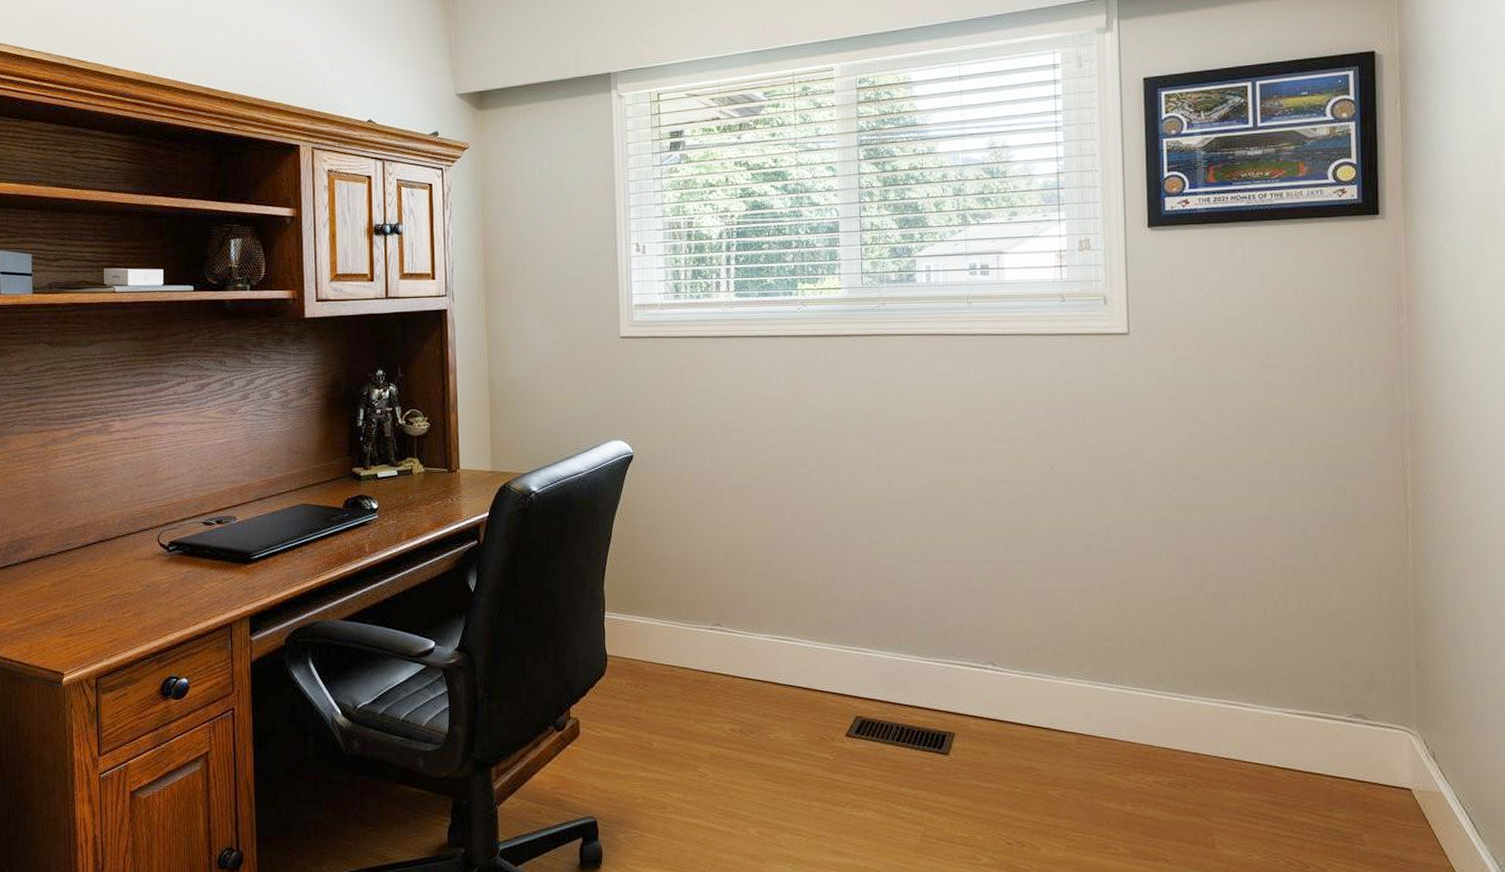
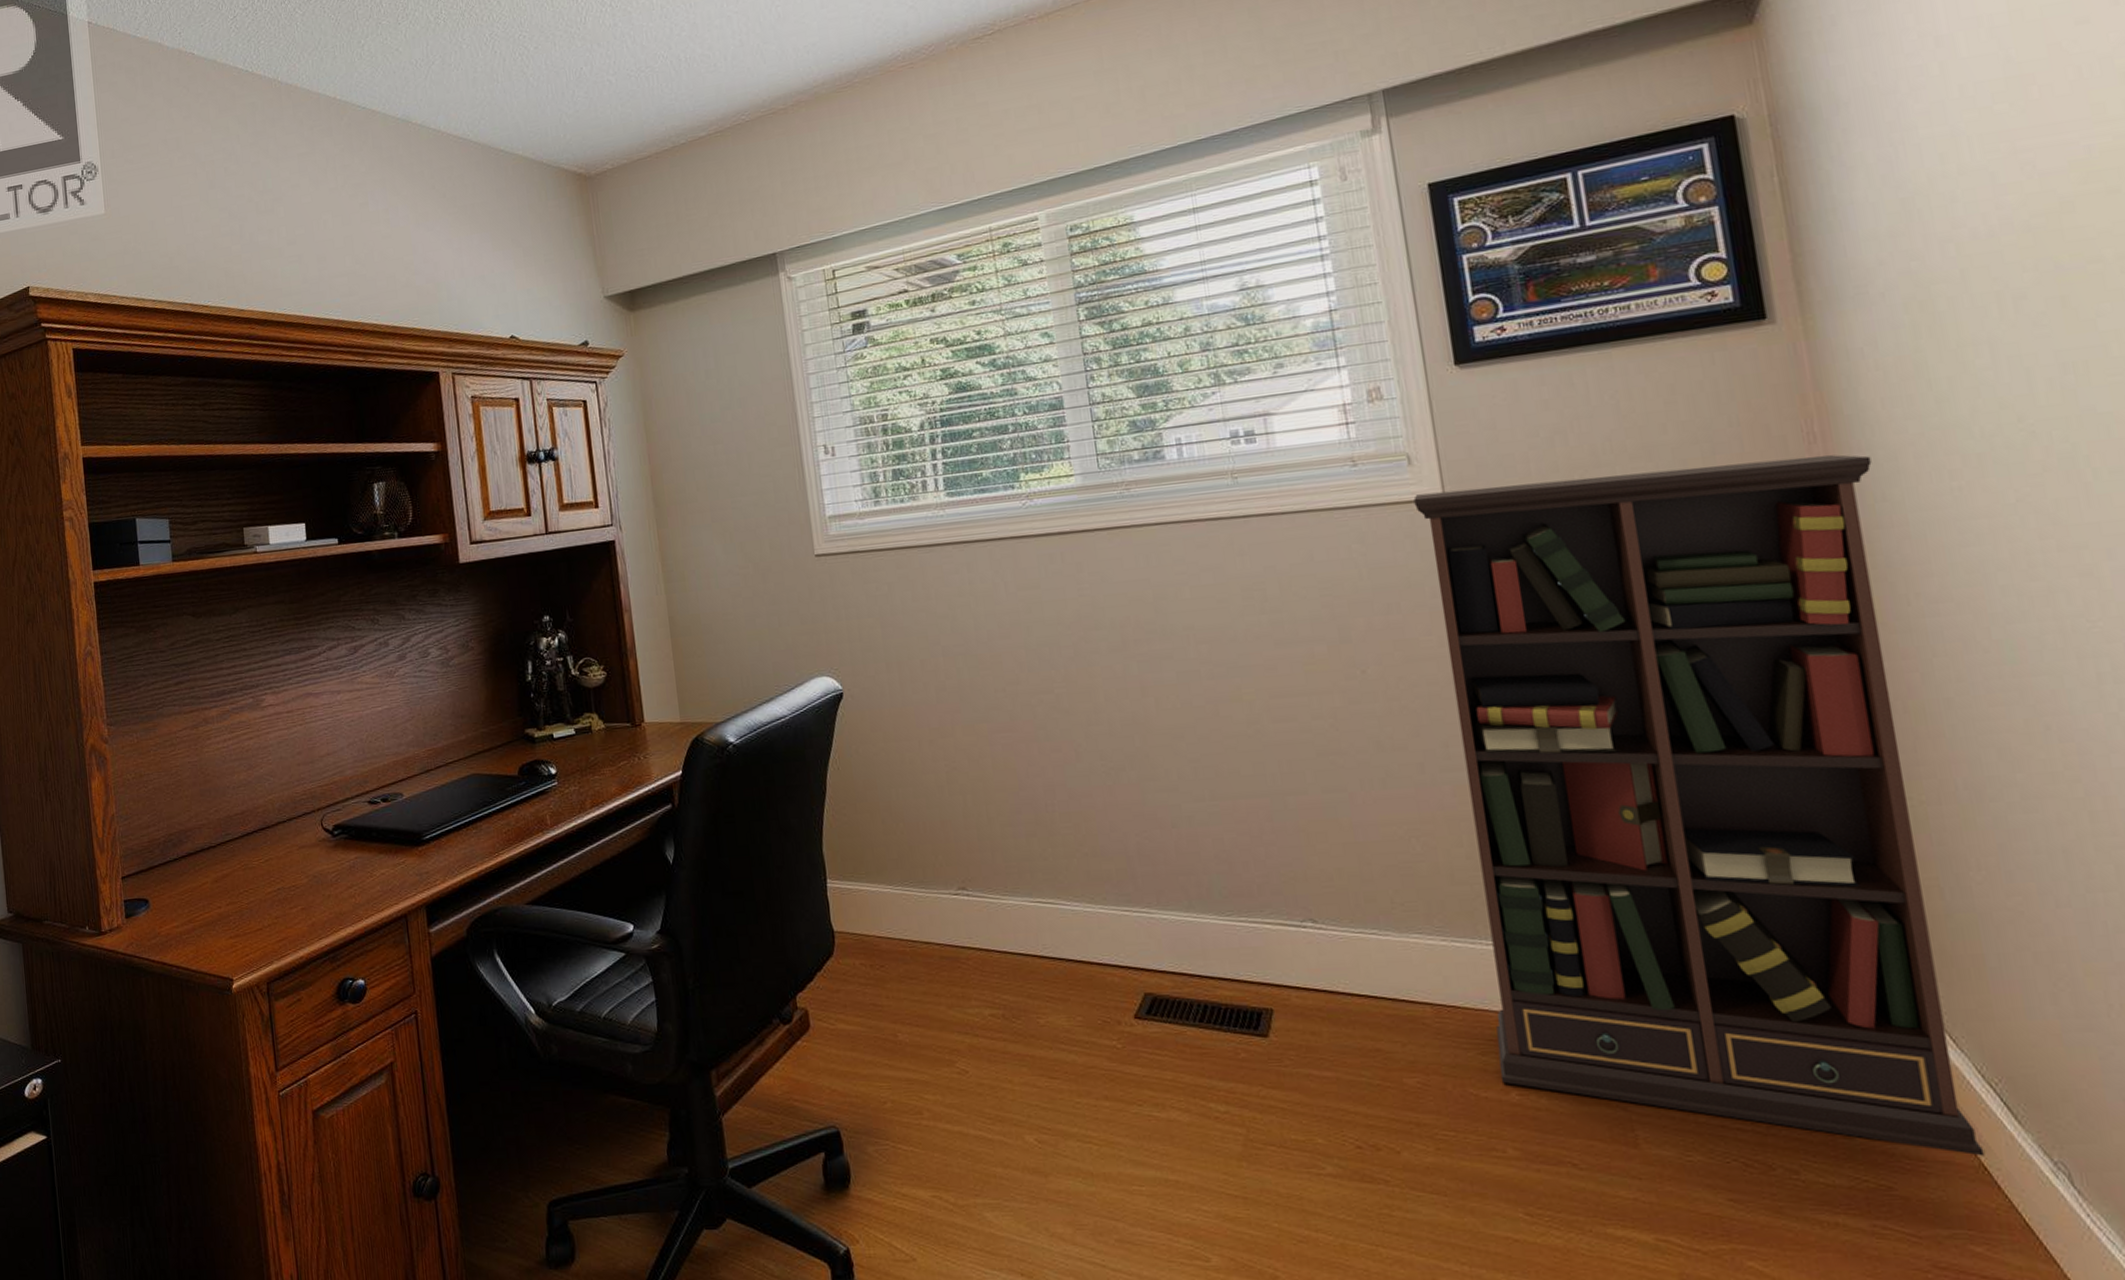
bookcase: none [1105,325,1454,860] -> present [1413,455,1985,1156]

